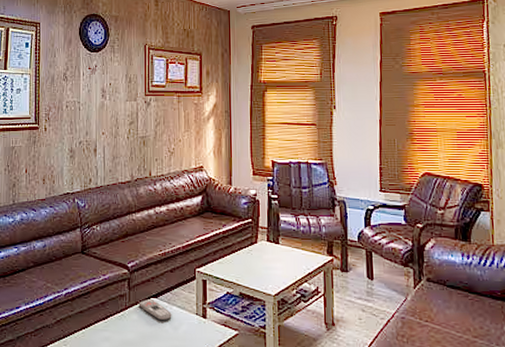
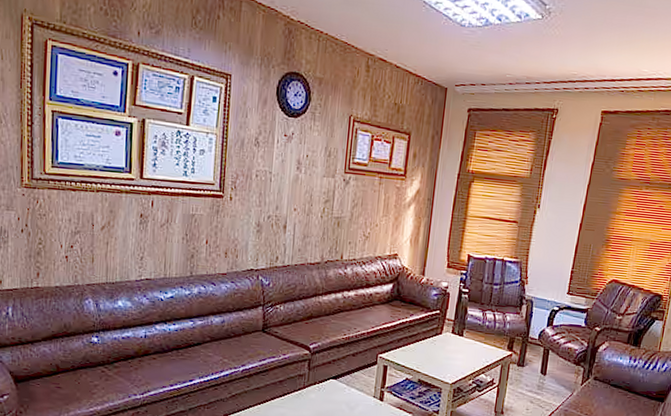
remote control: present [138,299,172,321] -> none [317,380,350,401]

